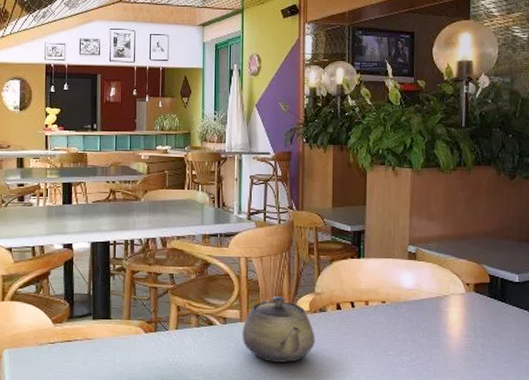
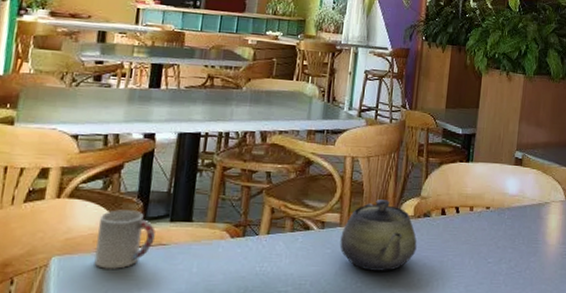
cup: none [35,310,82,360] -> present [94,210,156,269]

